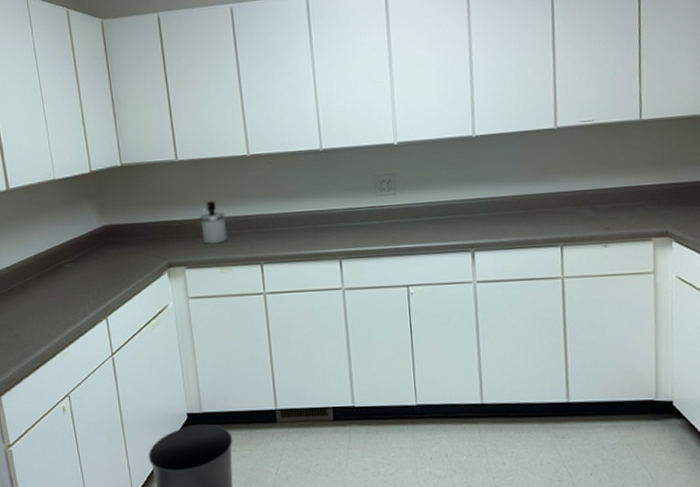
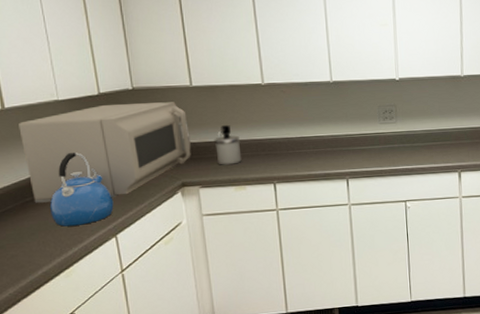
microwave: none [21,177,177,283] -> present [19,102,191,203]
kettle: none [48,232,105,307] -> present [50,152,114,227]

